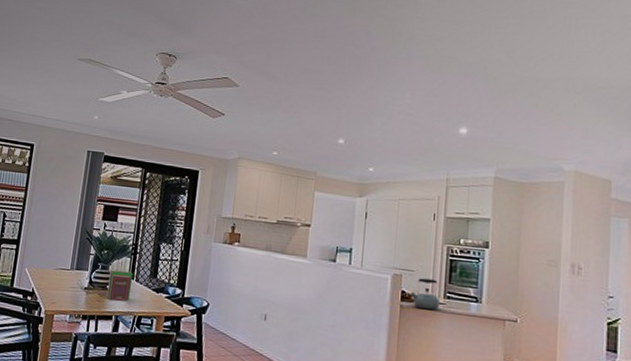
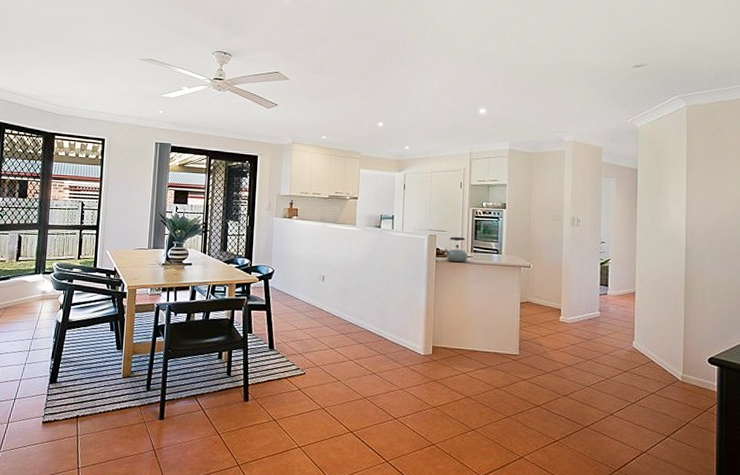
books: present [107,270,134,302] -> none [183,246,206,274]

